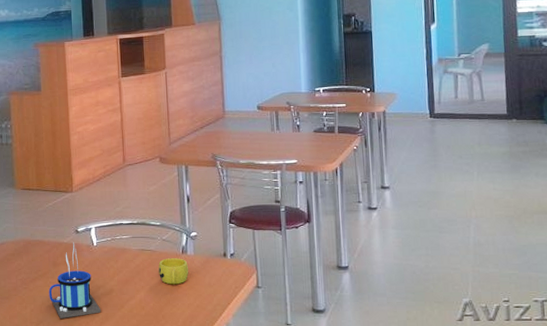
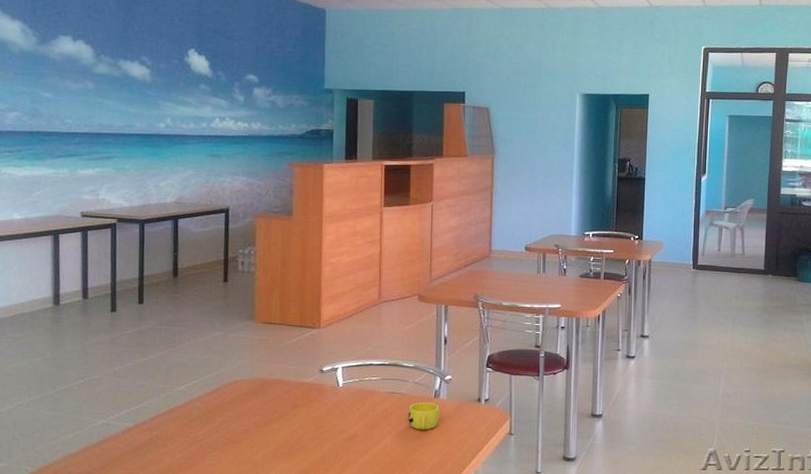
mug: present [48,241,101,319] -> none [284,381,342,465]

